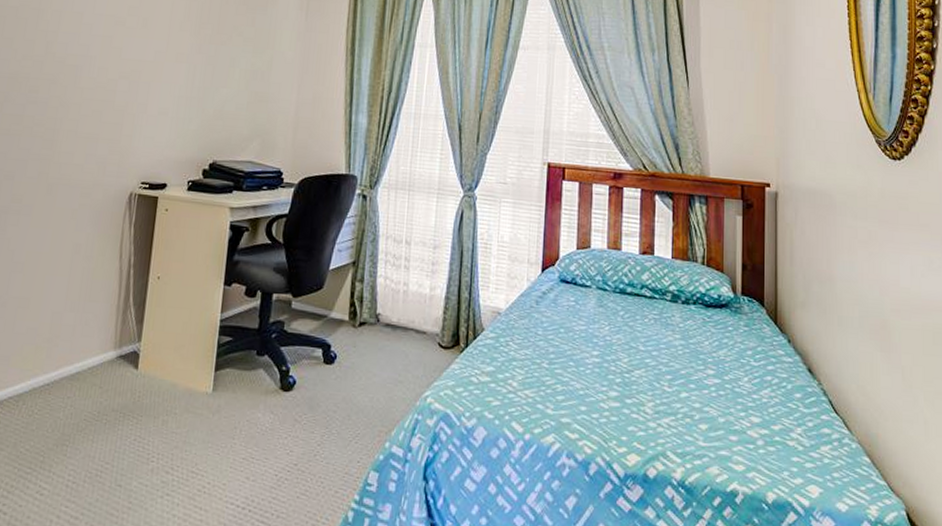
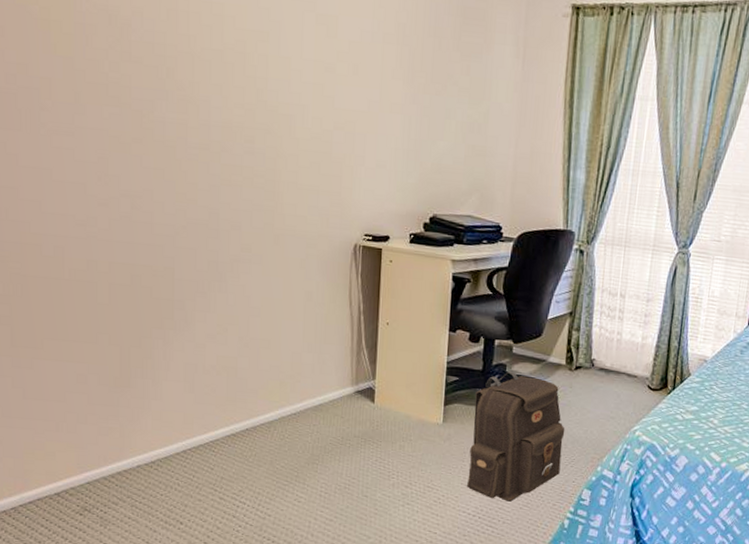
backpack: none [237,328,349,489] -> present [467,370,565,502]

